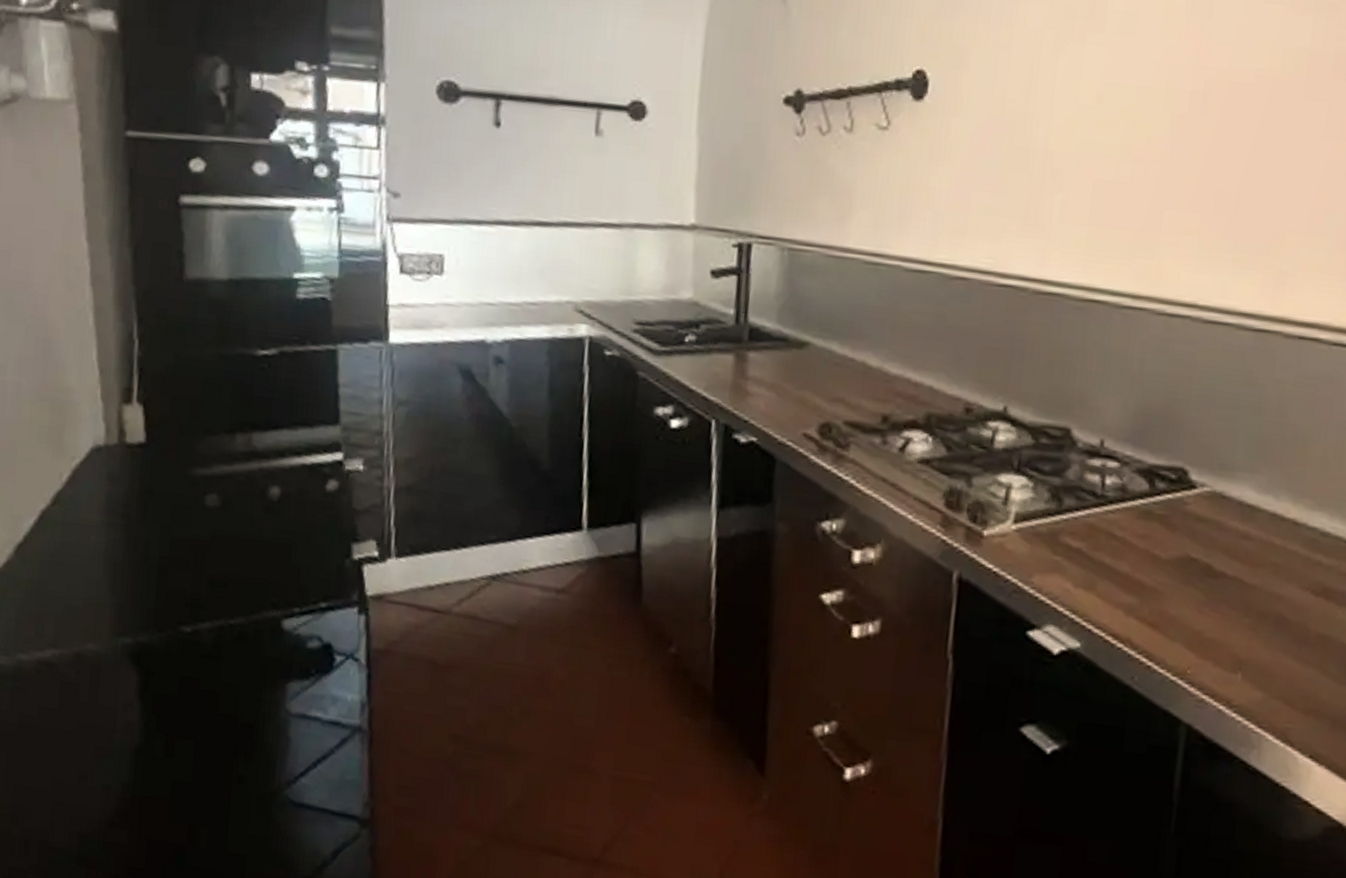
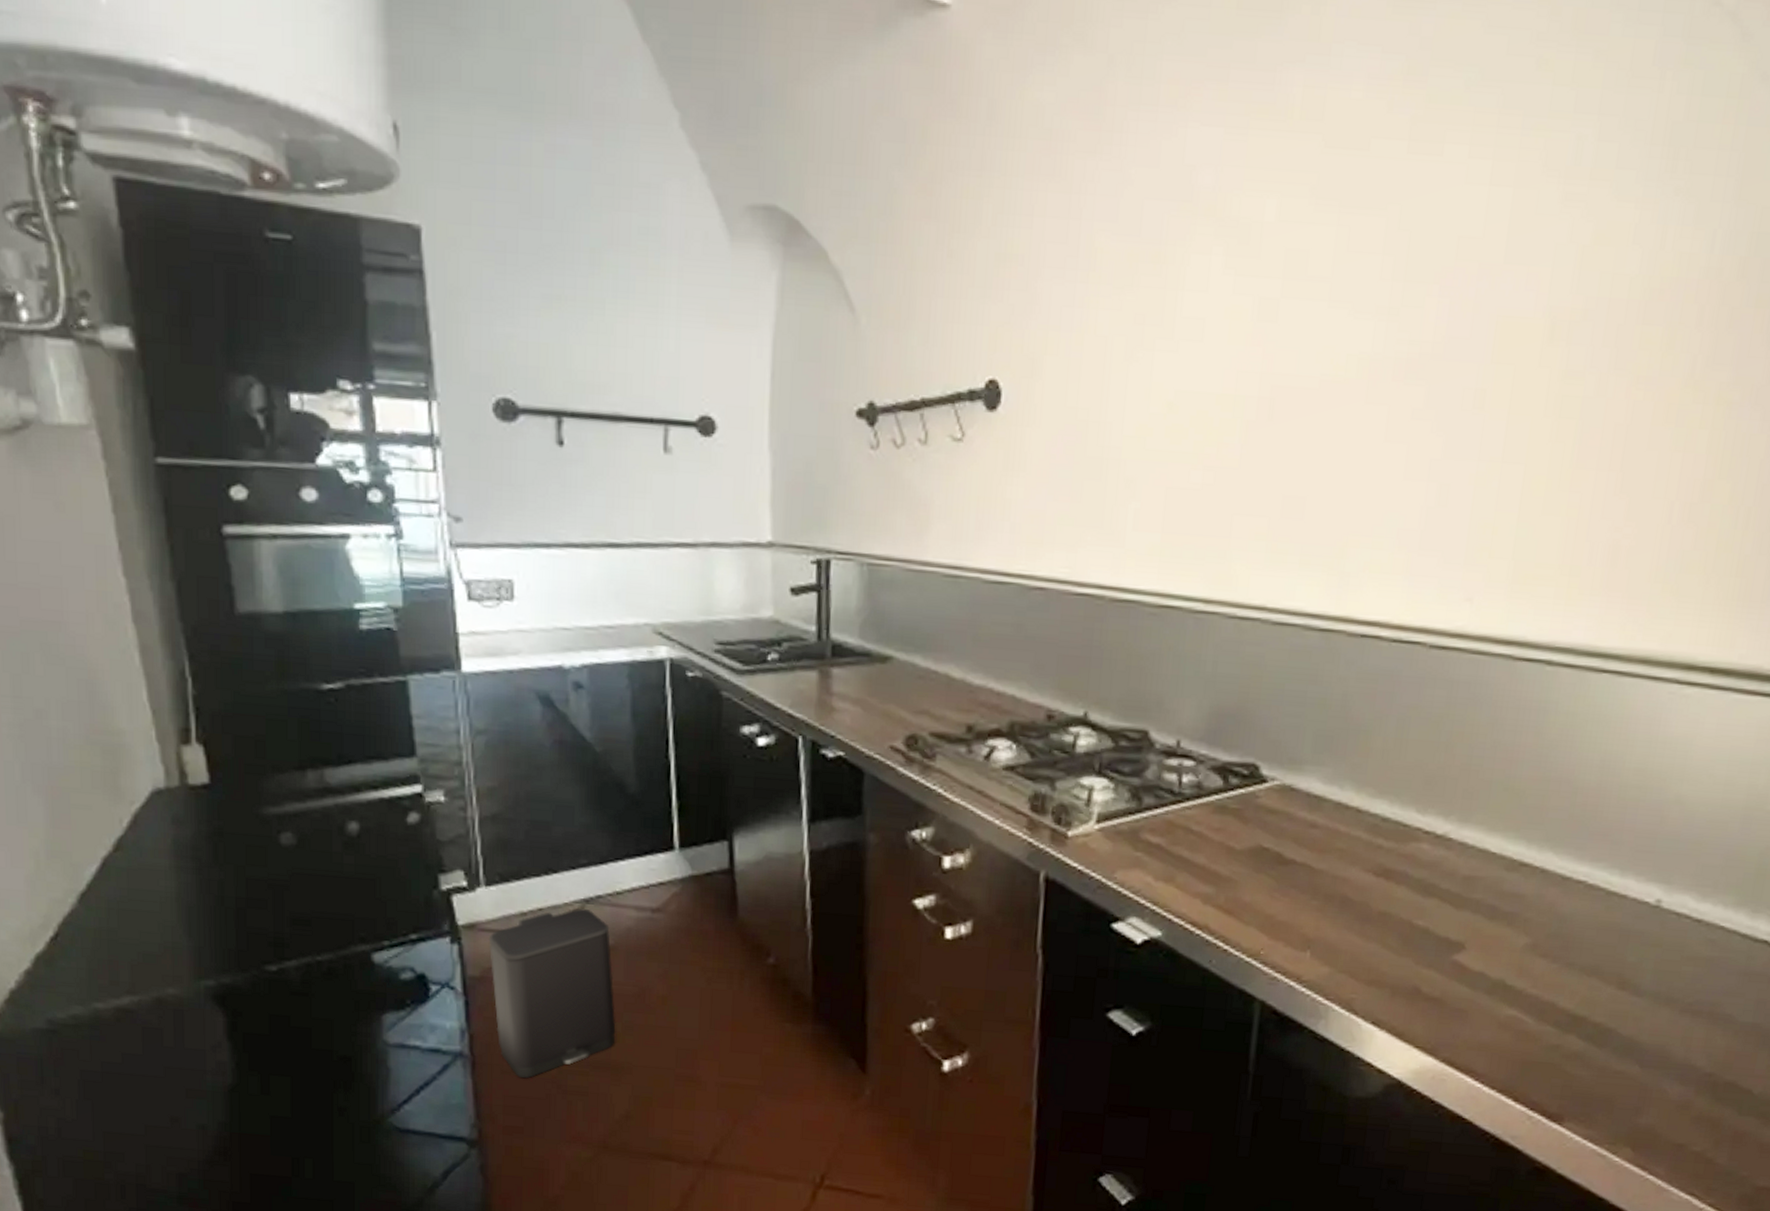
pedal bin: none [394,585,514,758] -> present [488,908,616,1079]

